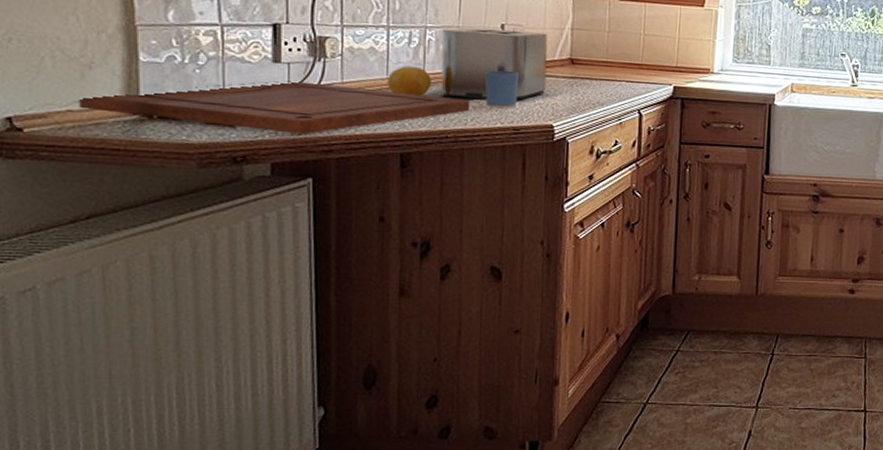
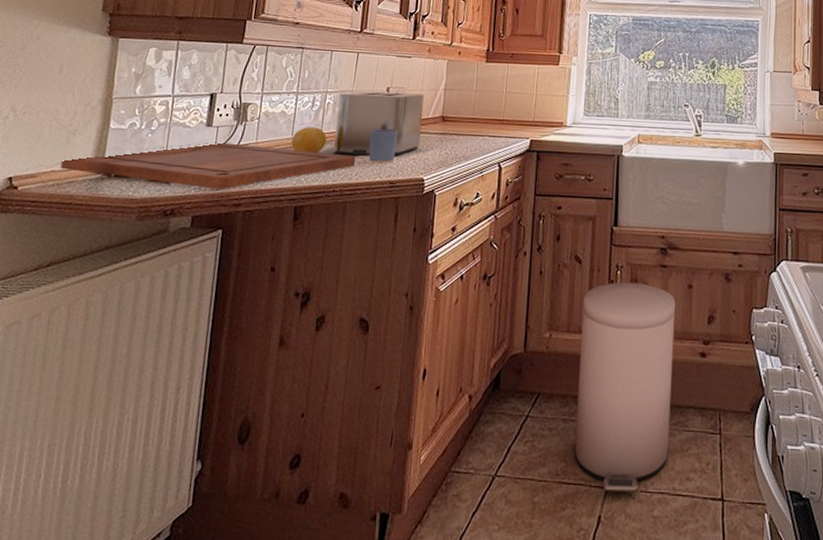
pedal bin: none [725,227,827,411] -> present [574,282,676,493]

